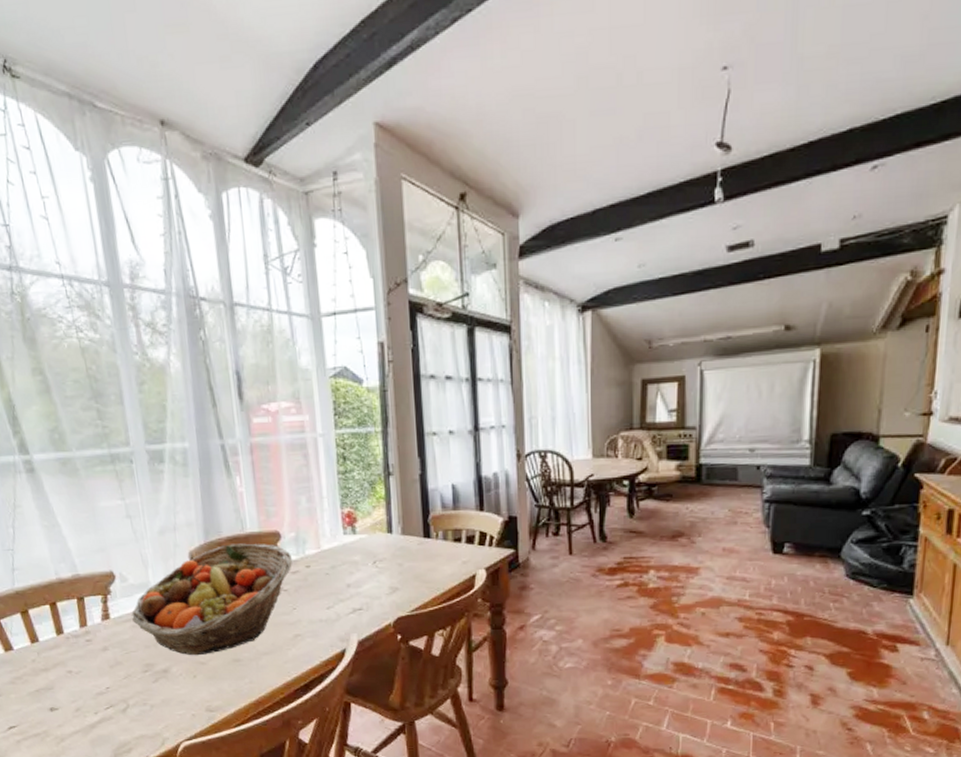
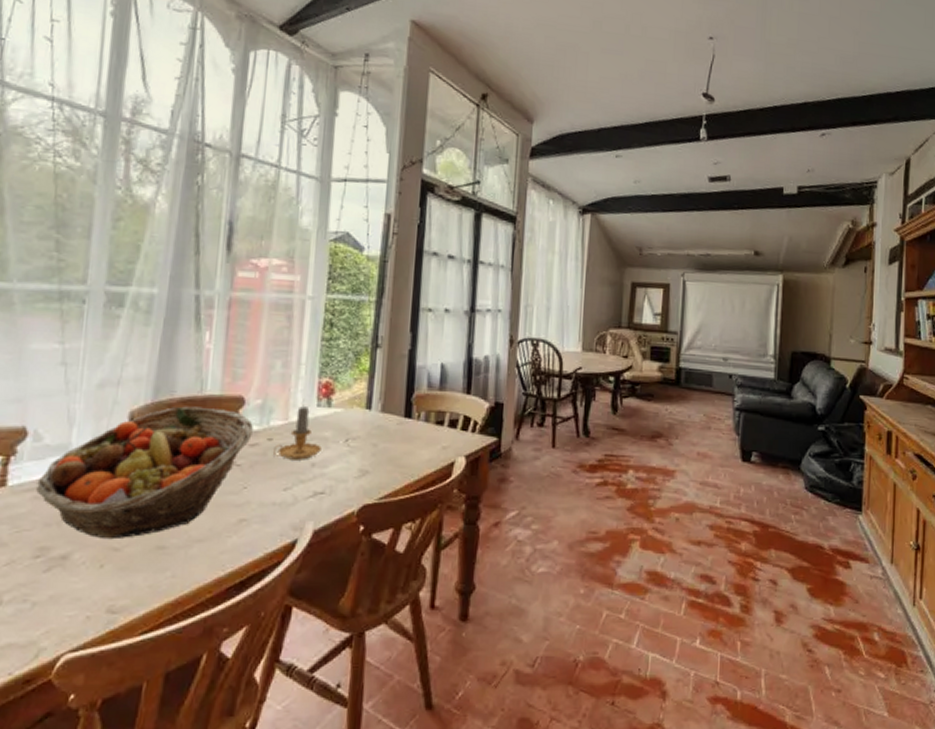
candle: none [313,534,354,583] -> present [273,405,321,460]

